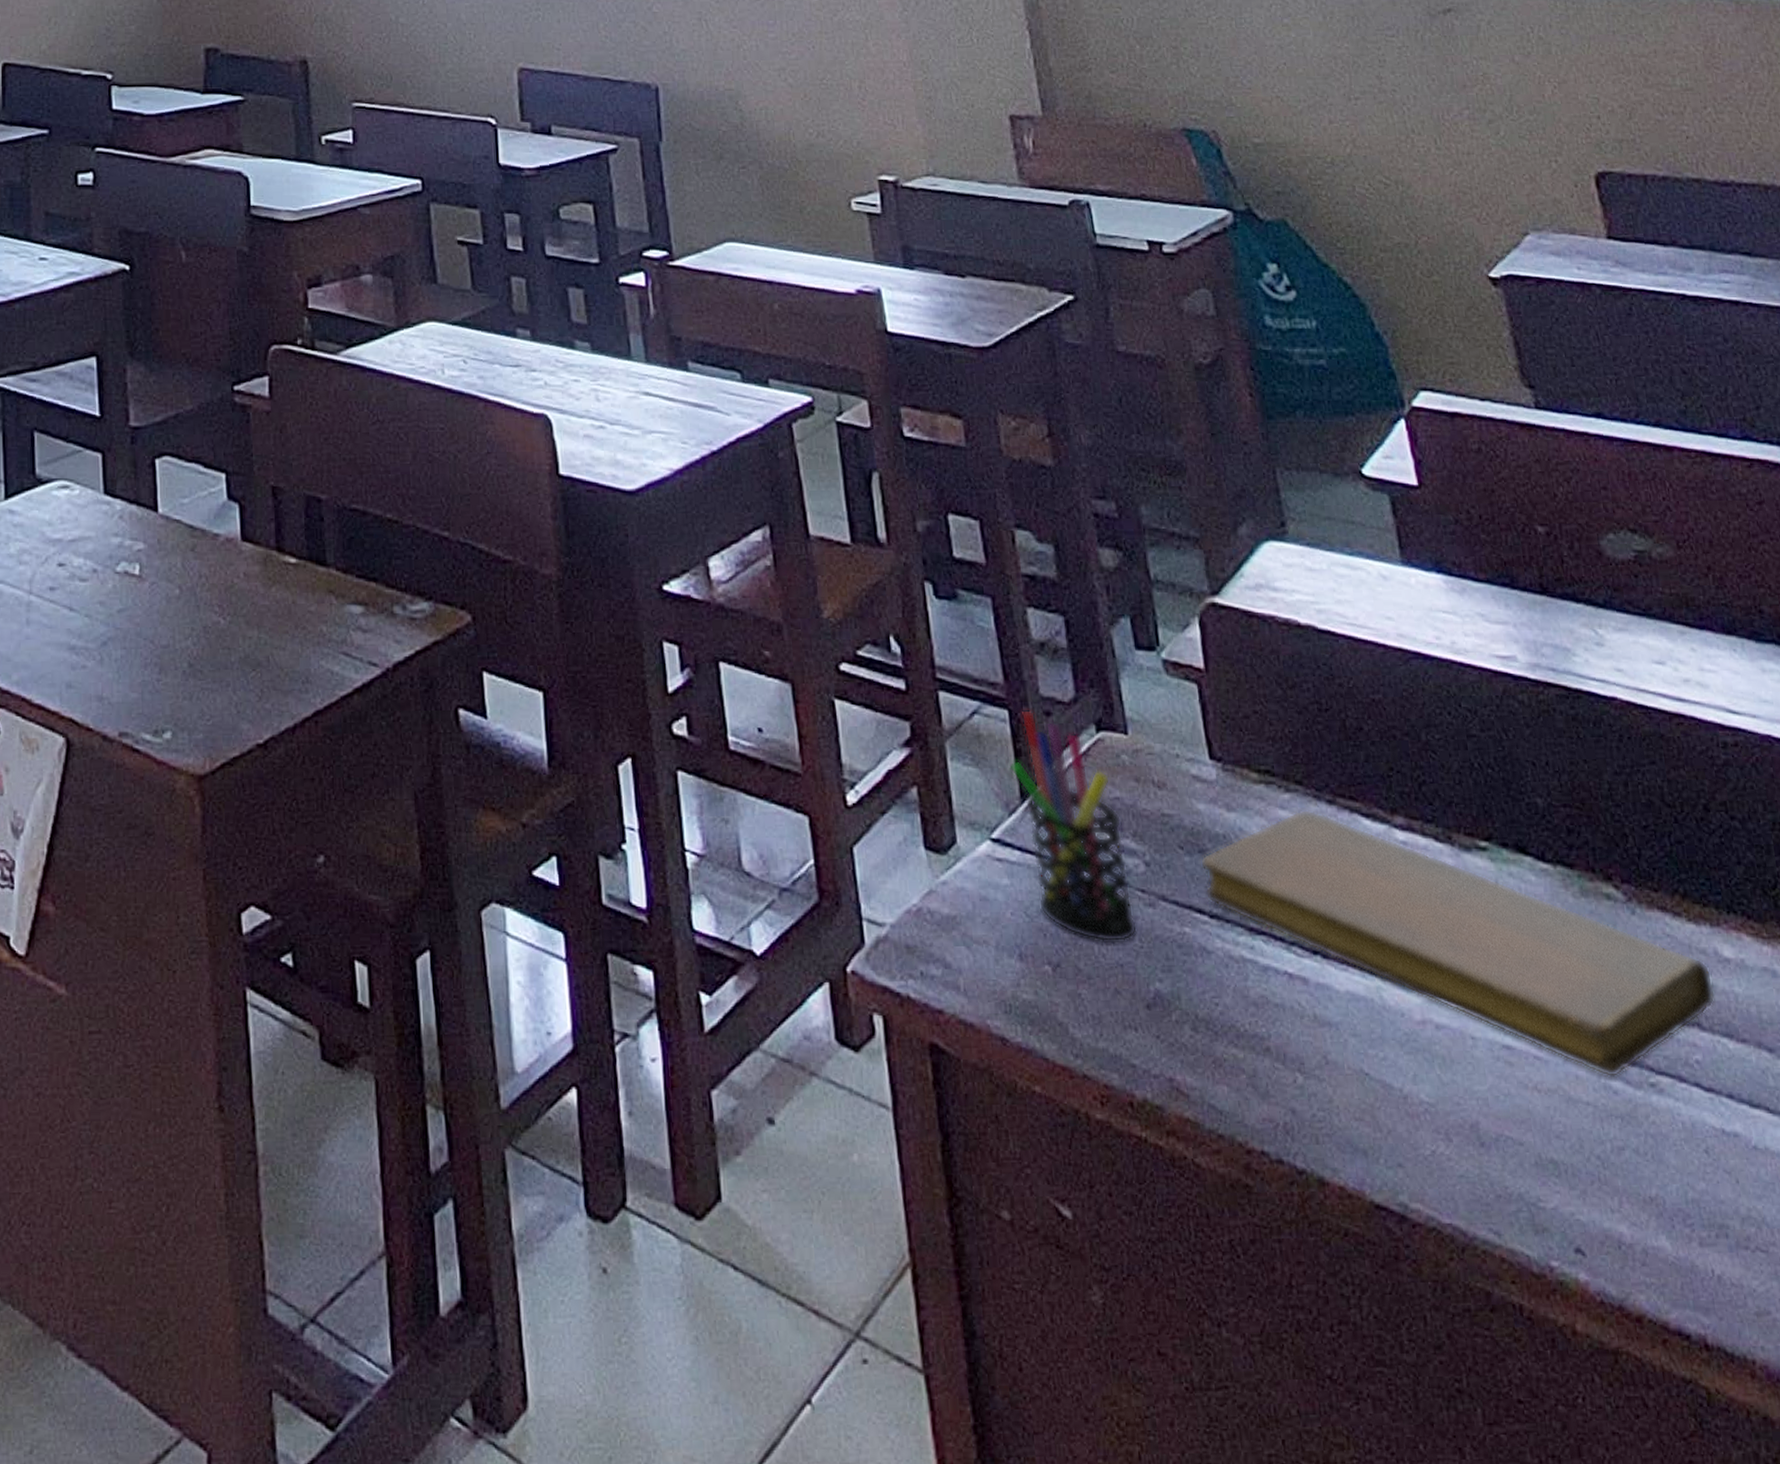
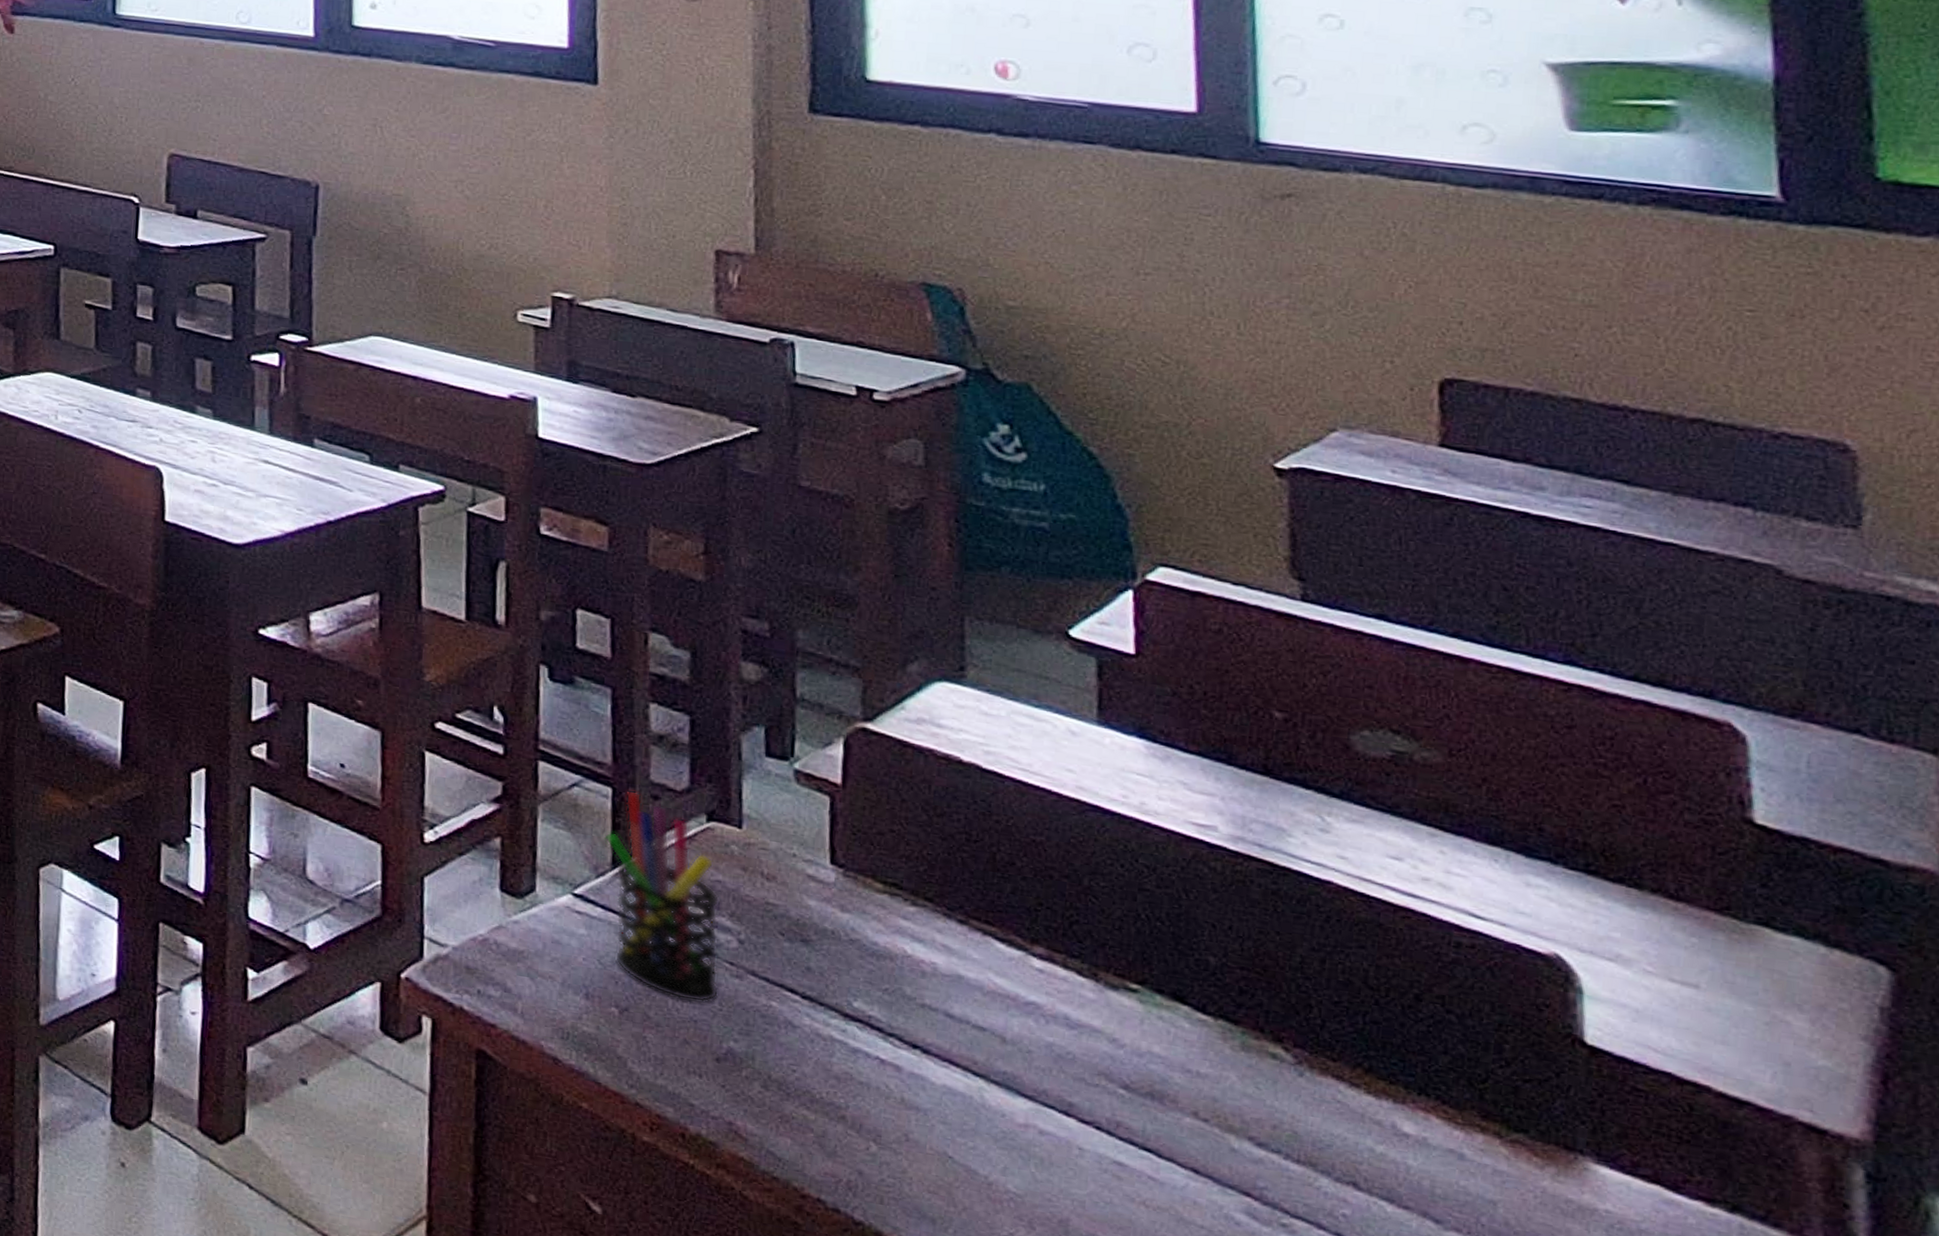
notebook: present [1199,809,1715,1078] -> none [800,923,1383,1212]

